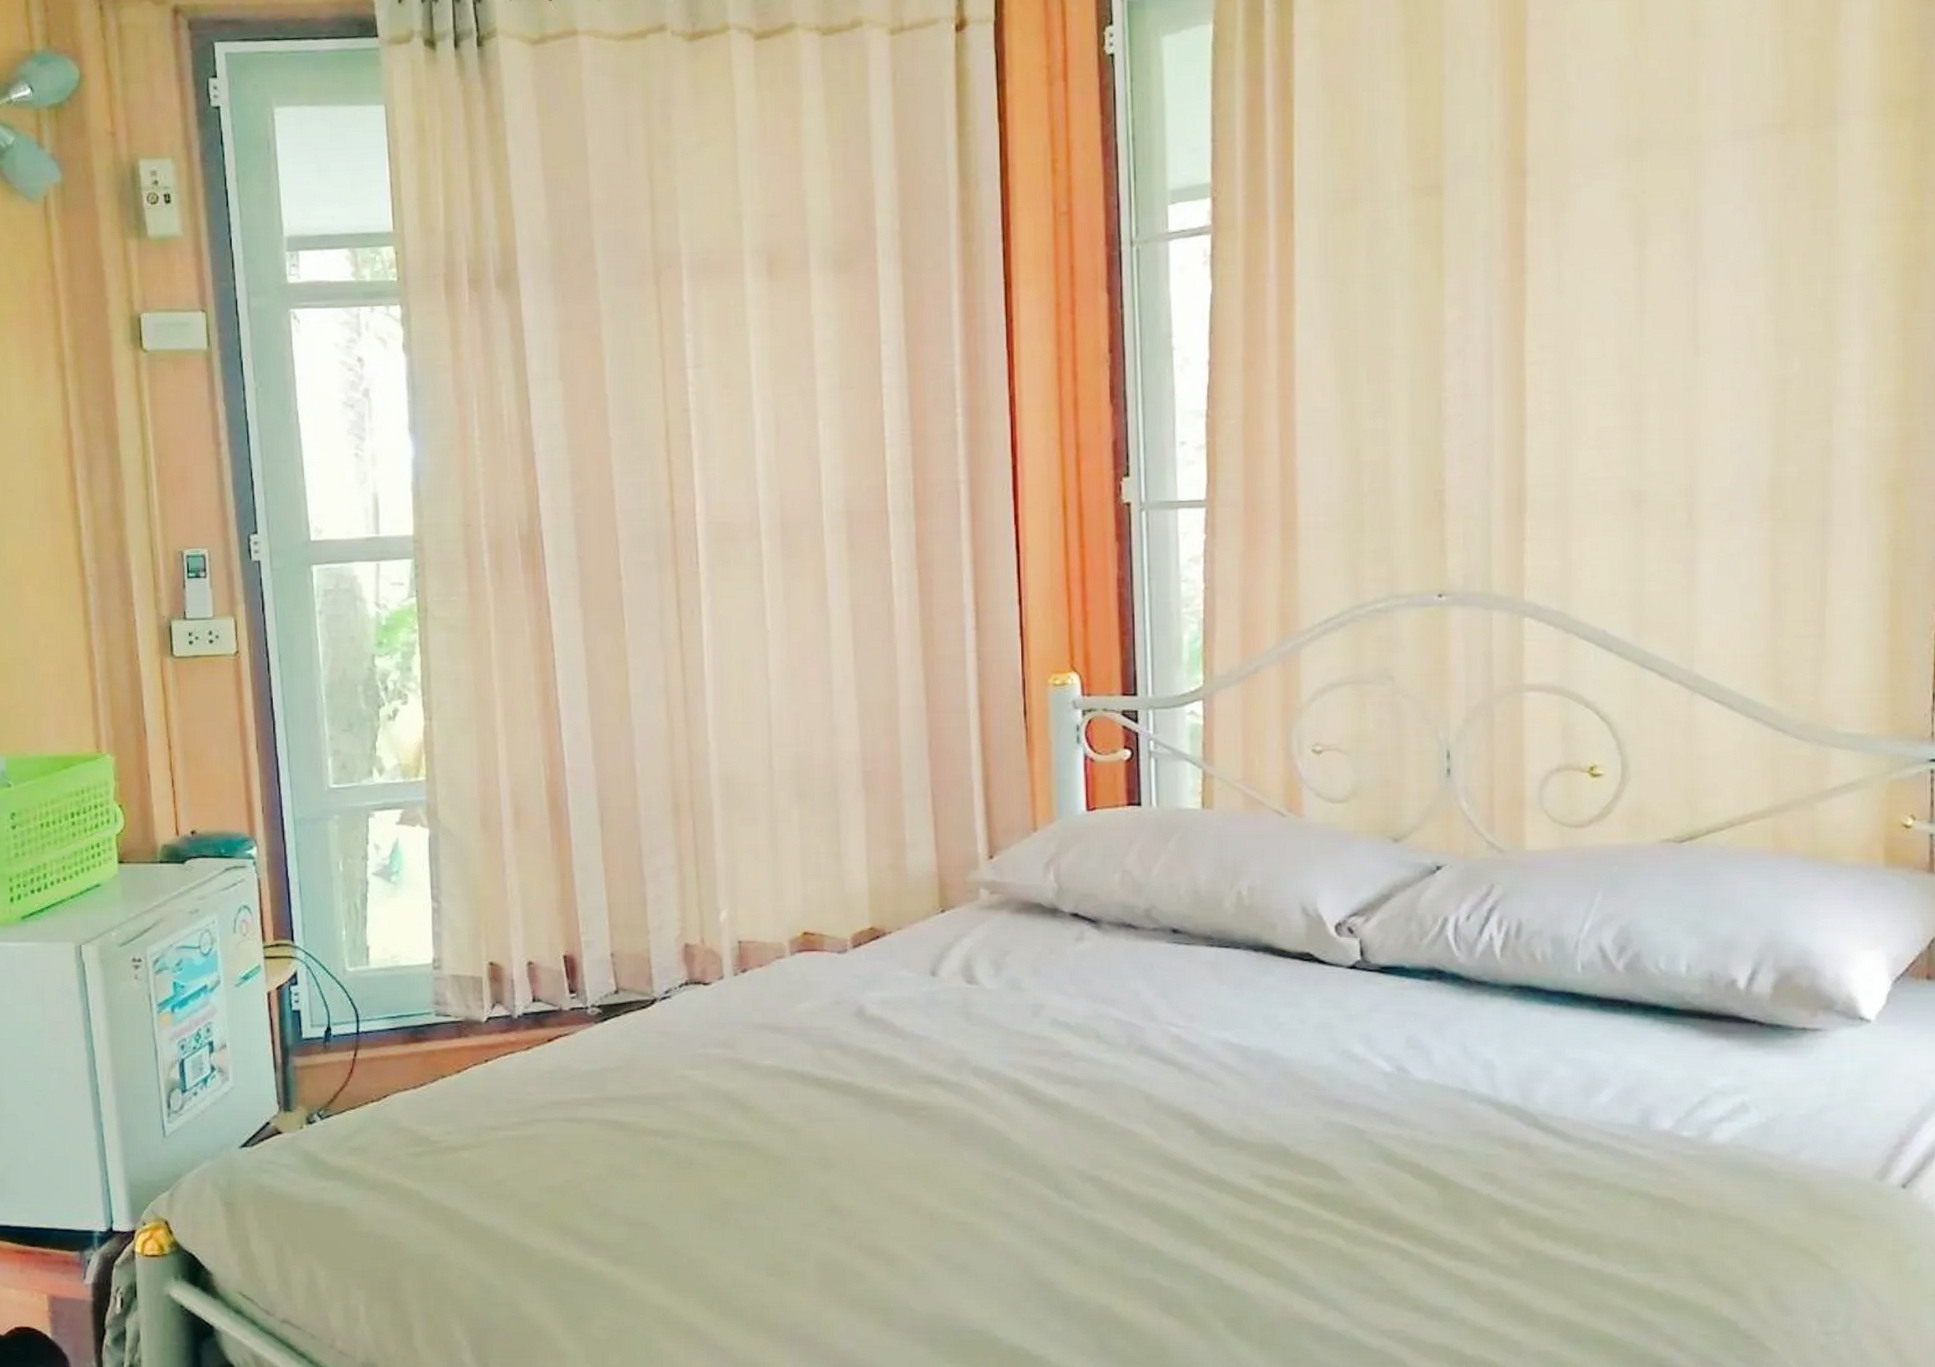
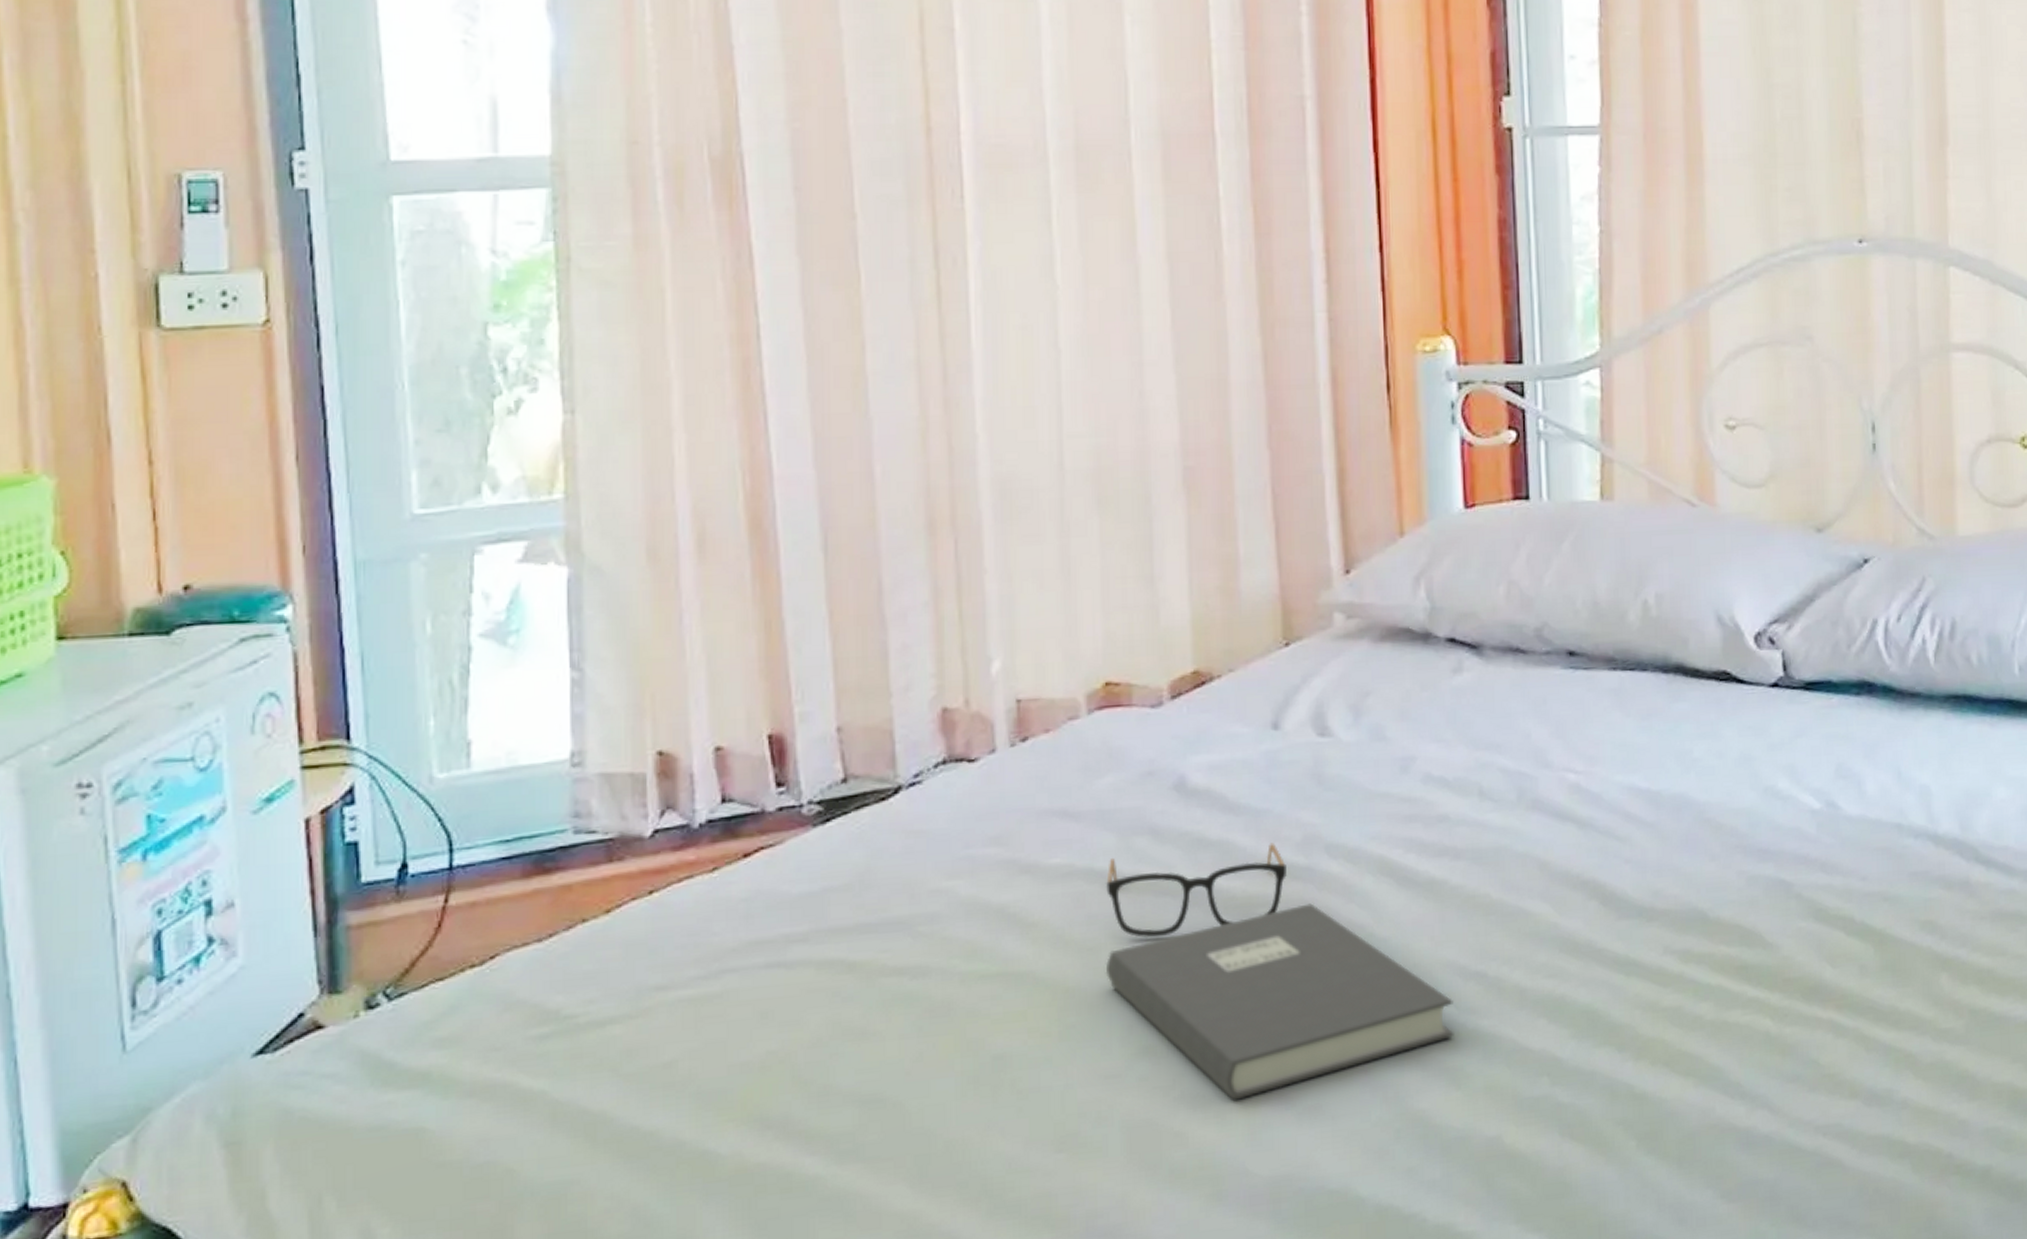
eyeglasses: none [803,1062,942,1126] -> present [1105,842,1287,939]
book: none [804,1111,1074,1253] -> present [1105,903,1454,1101]

